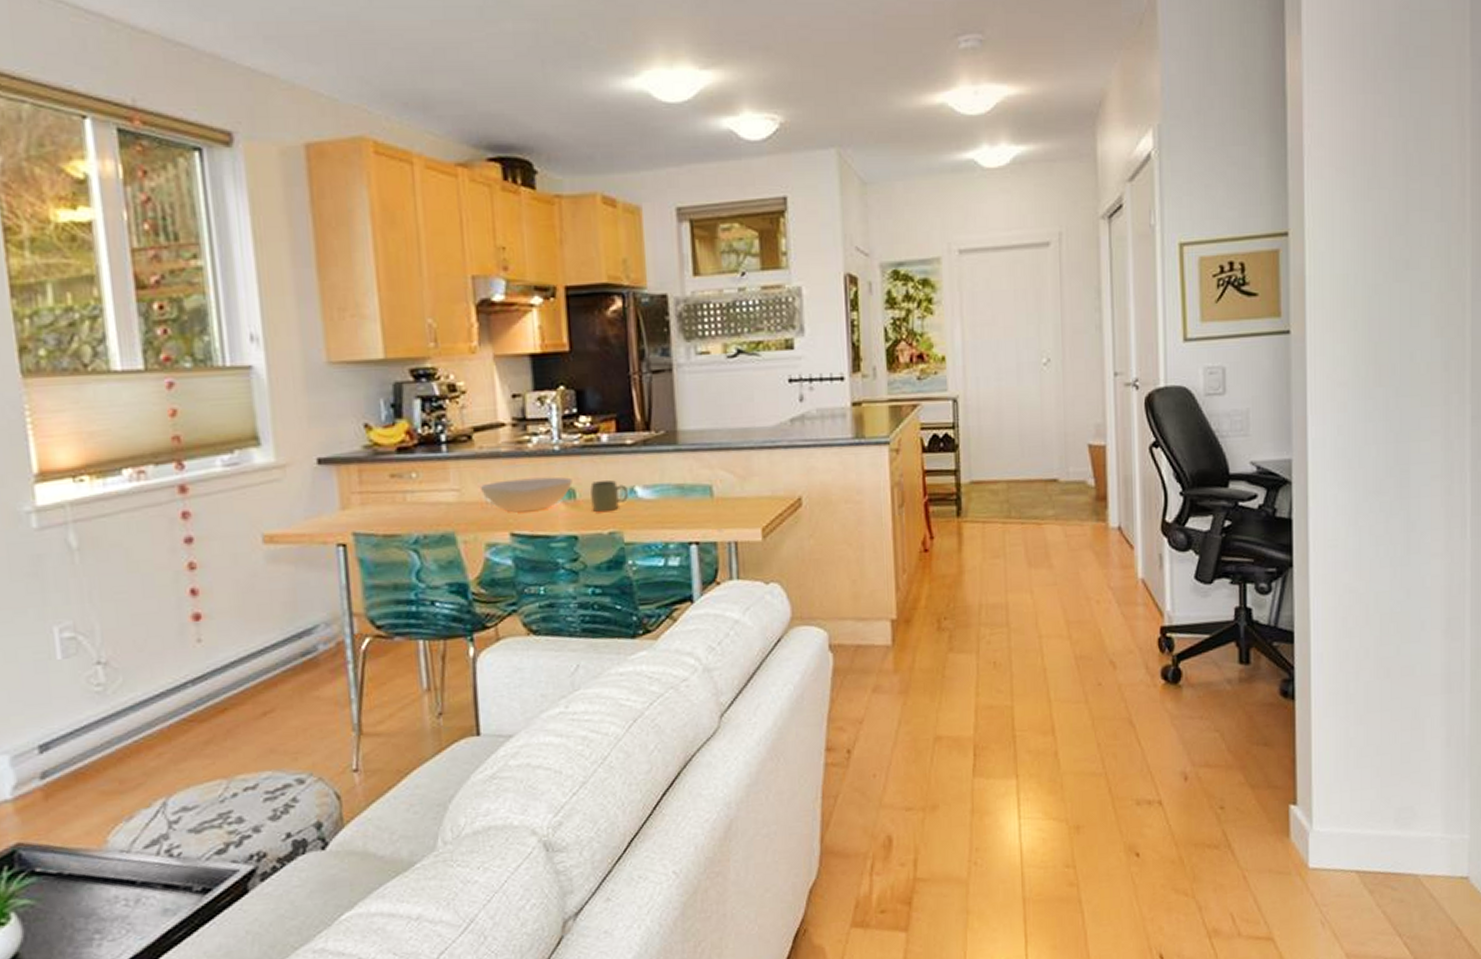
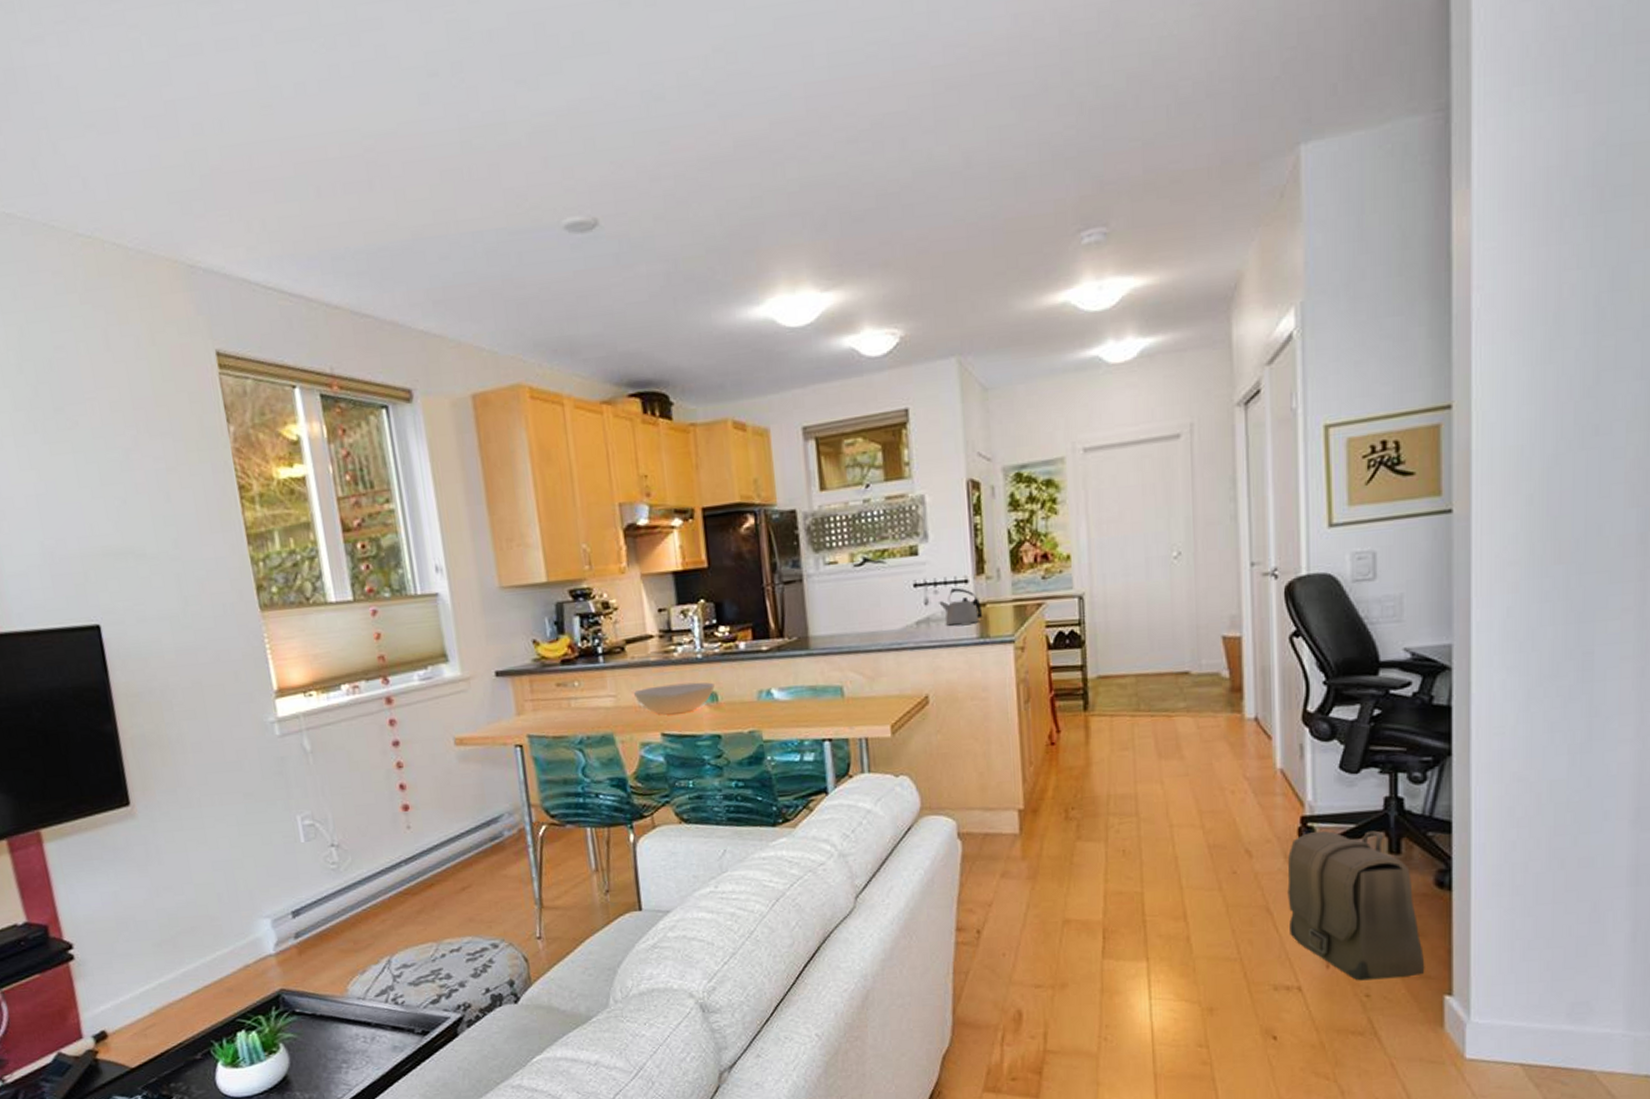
mug: present [590,480,629,513] -> none [731,684,766,714]
kettle: none [814,385,859,425] -> present [939,588,983,626]
backpack: none [1149,640,1273,793] -> present [1287,830,1425,981]

